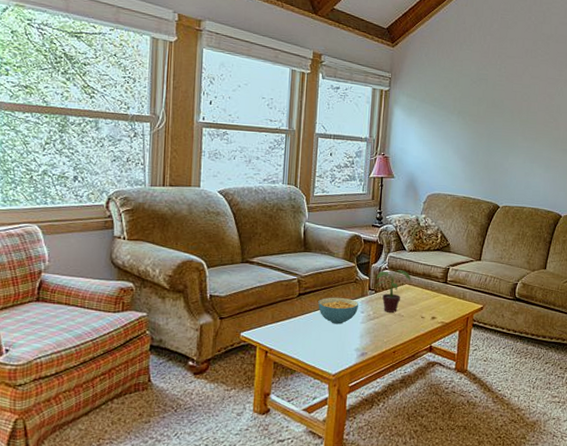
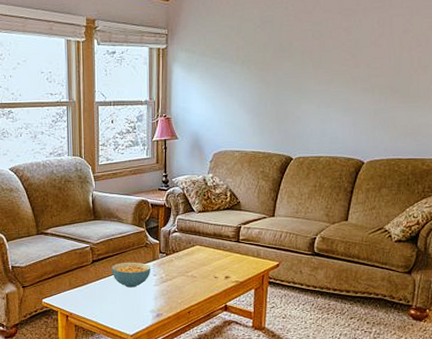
potted plant: present [376,270,411,313] -> none [167,232,202,274]

